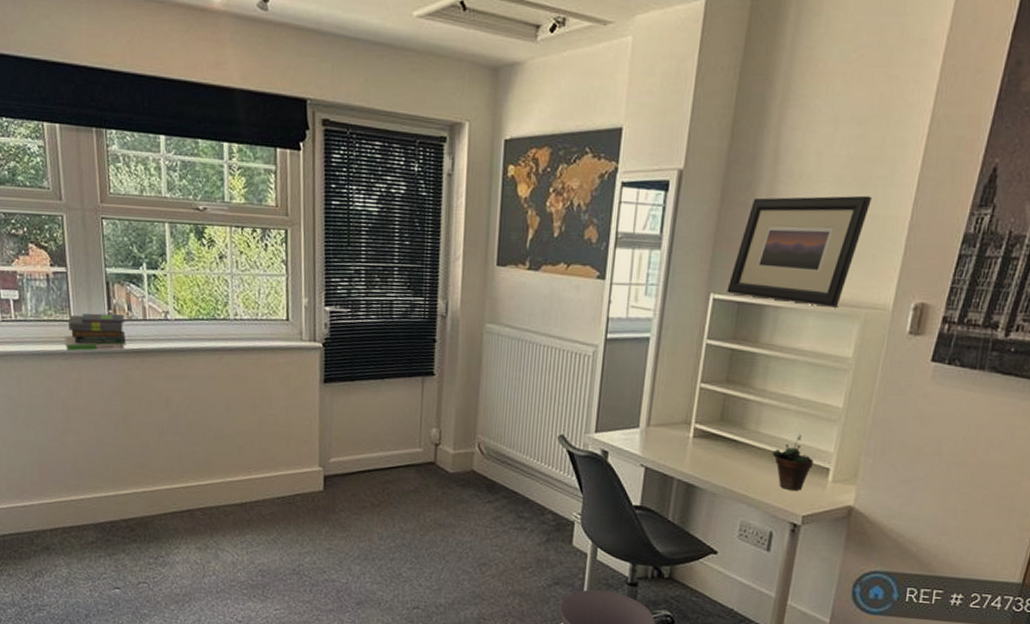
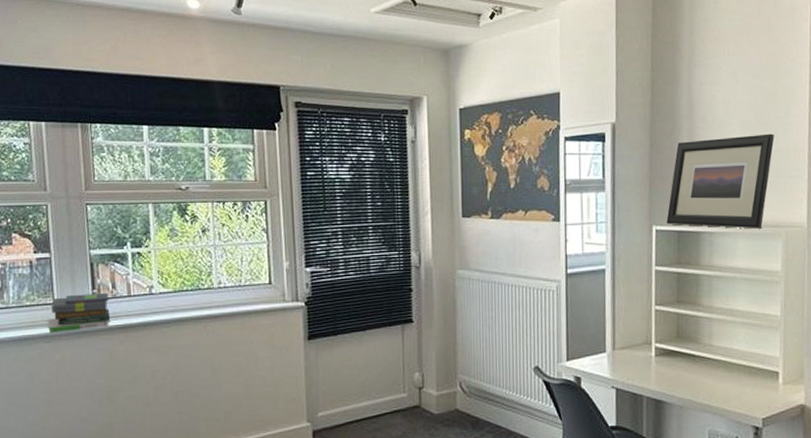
succulent plant: present [772,434,813,491] -> none [726,343,764,396]

